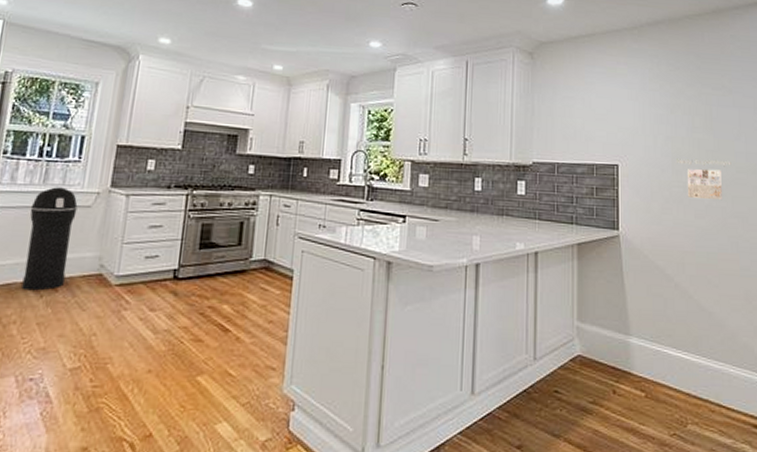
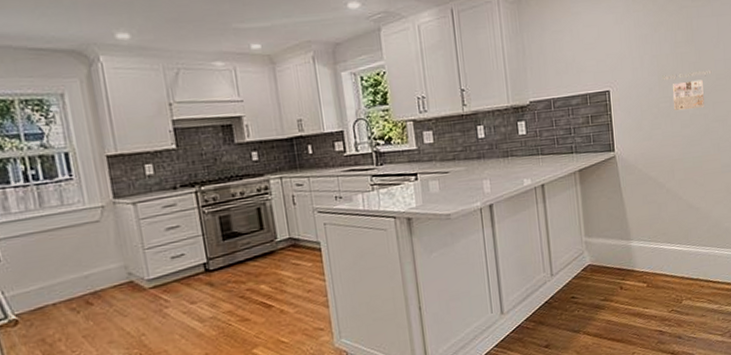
trash can: present [21,187,78,291] -> none [35,207,97,311]

